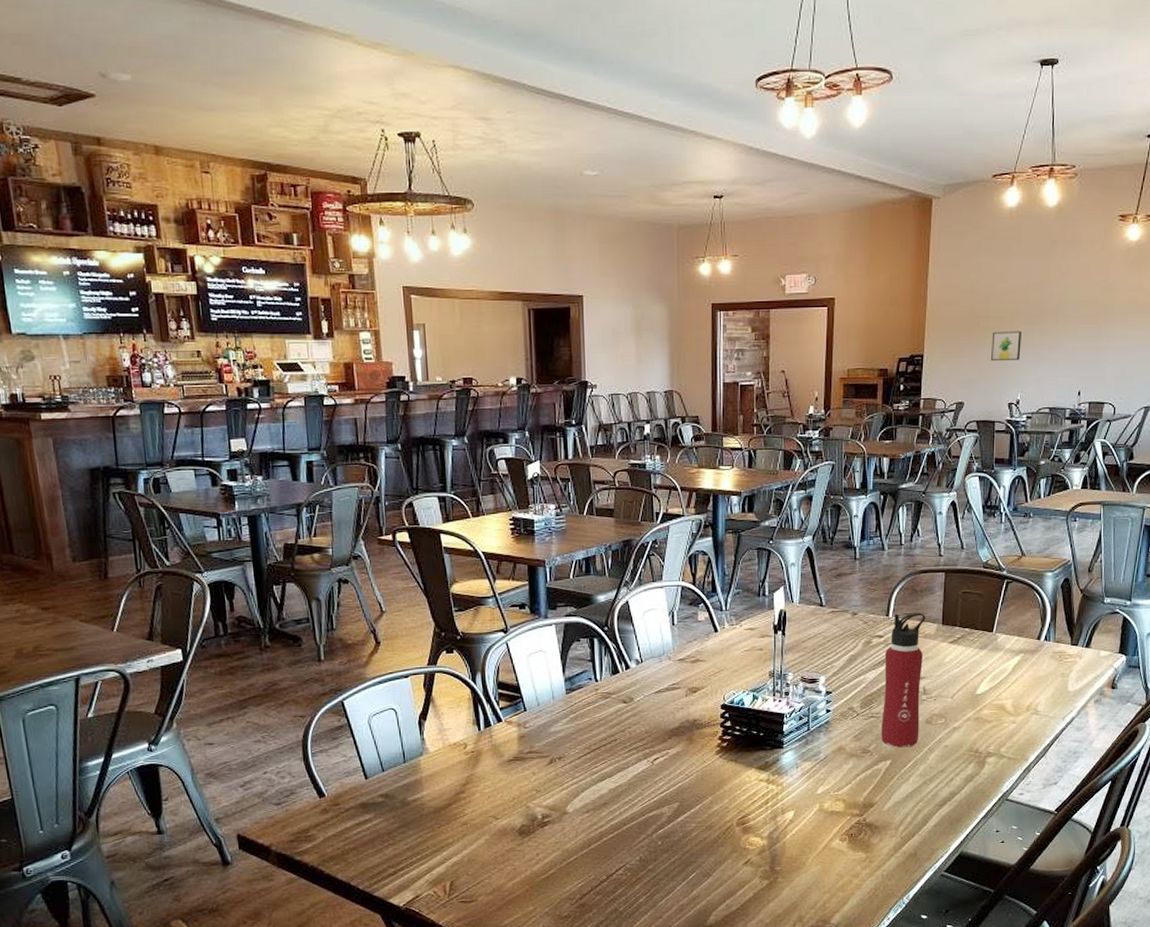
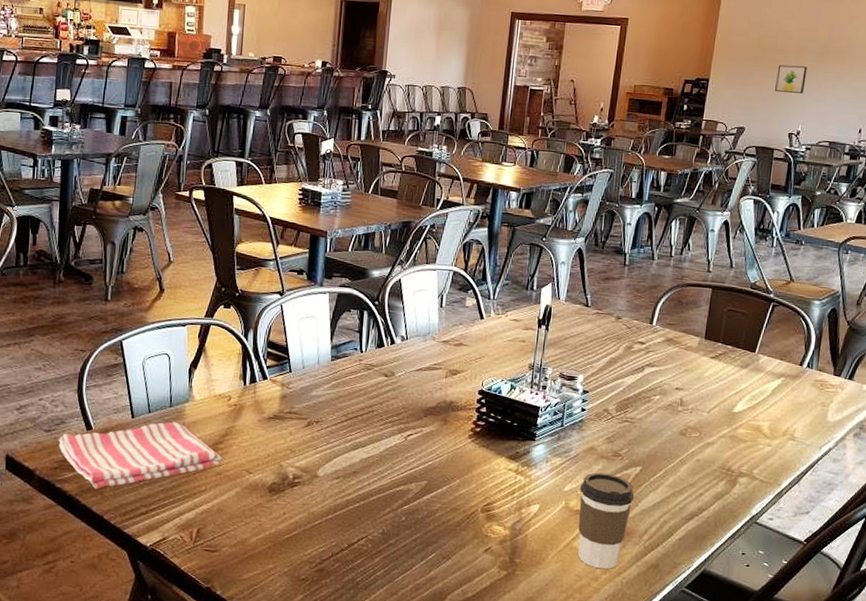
dish towel: none [291,777,466,857] -> present [58,422,222,490]
coffee cup: none [833,771,887,865] -> present [578,472,635,570]
water bottle: present [881,612,926,748] -> none [633,322,689,456]

